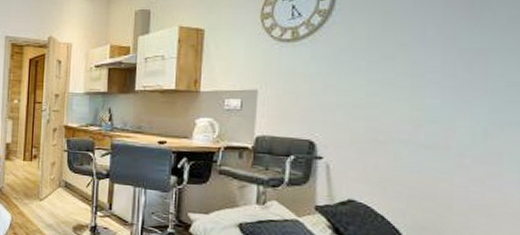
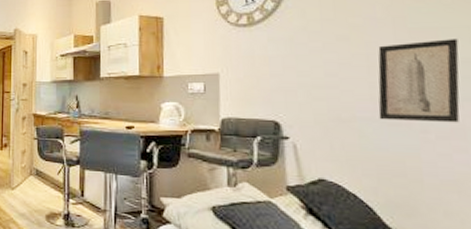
wall art: none [416,61,508,148] -> present [378,38,460,123]

